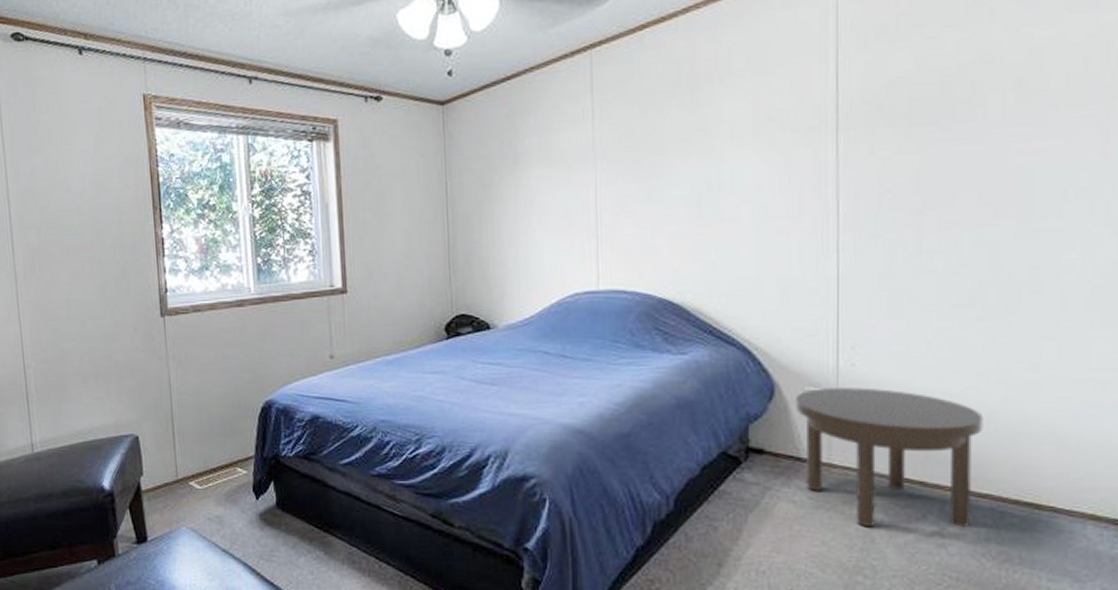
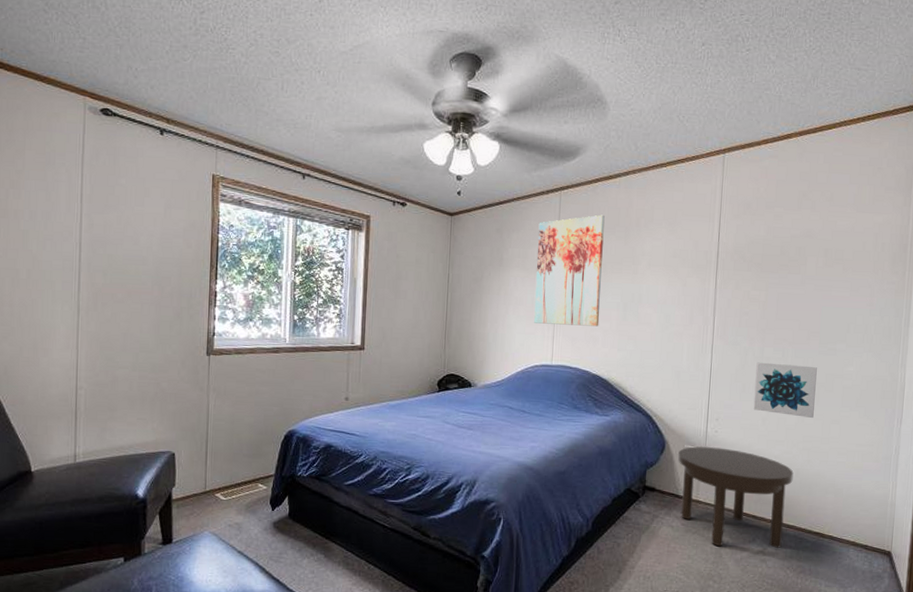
wall art: none [563,74,662,236] -> present [534,214,605,327]
wall art: none [910,257,1014,336] -> present [753,362,817,419]

